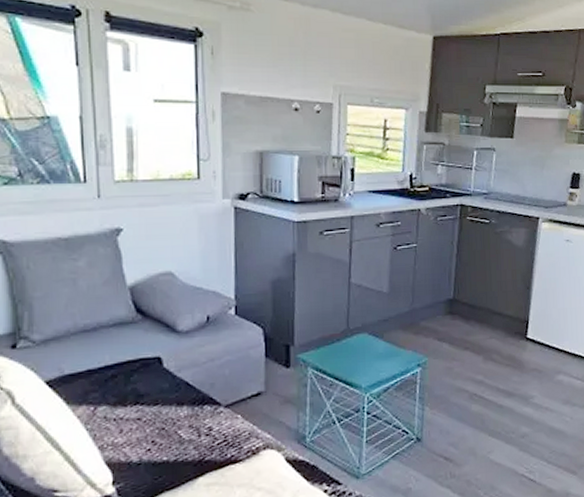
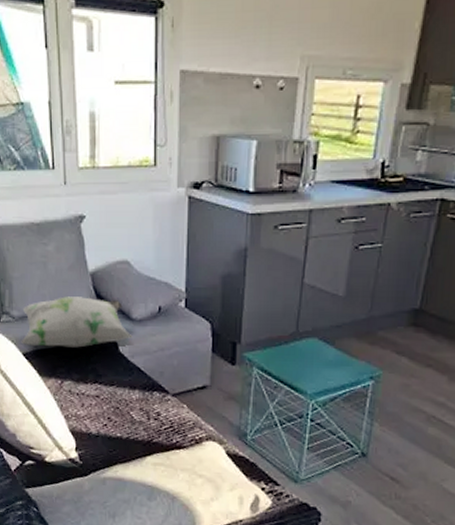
decorative pillow: none [43,312,179,373] -> present [21,296,133,348]

